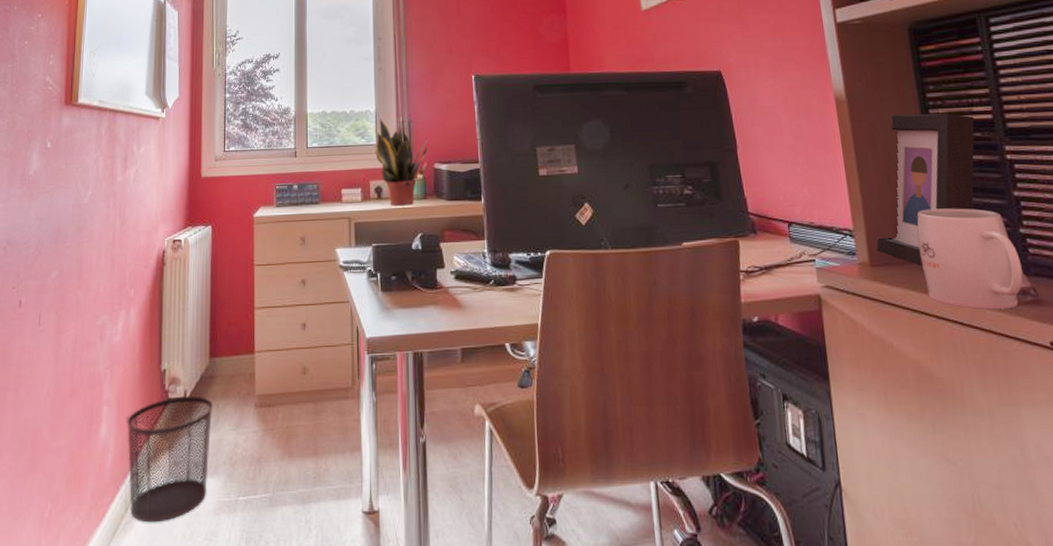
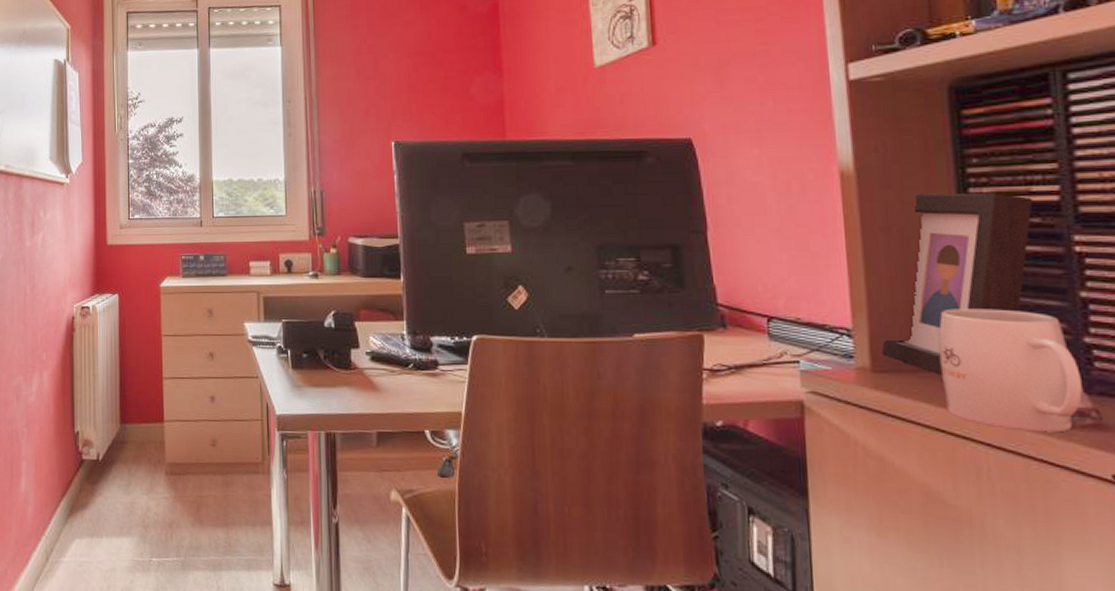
waste bin: present [127,395,214,523] -> none [44,458,125,574]
potted plant: present [375,119,429,207] -> none [285,188,343,283]

